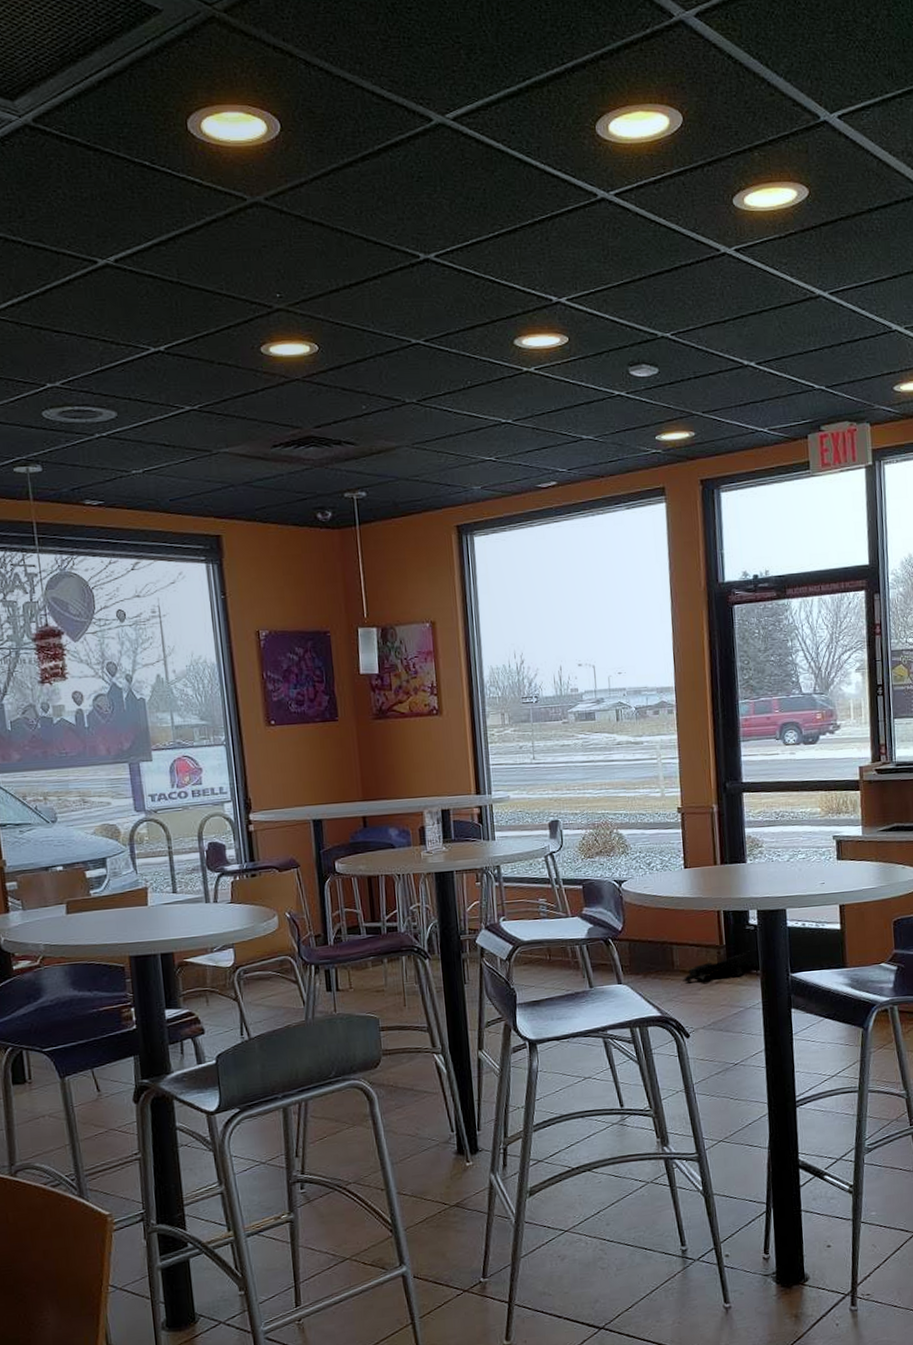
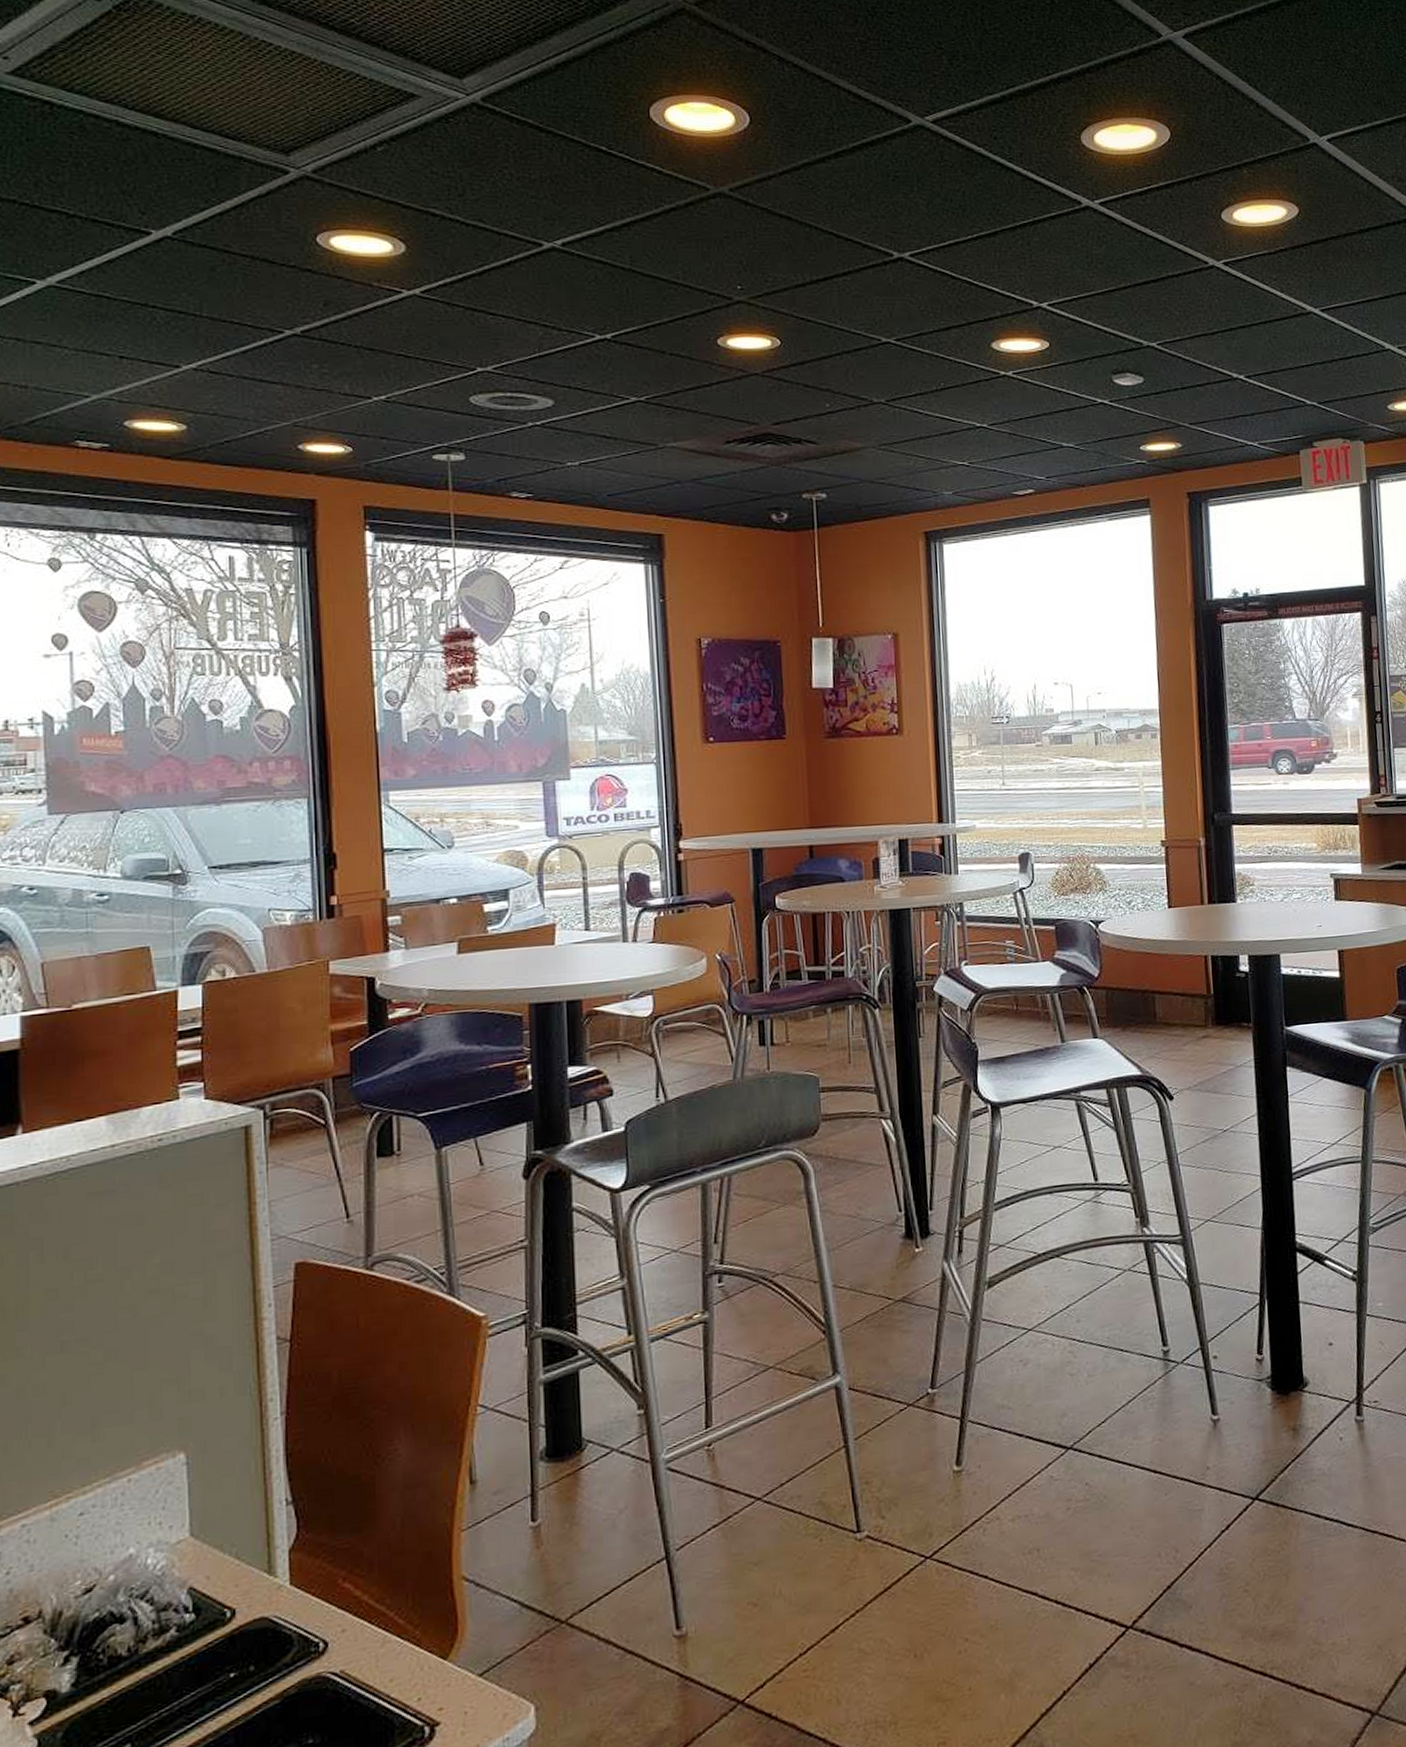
backpack: present [683,949,760,983] -> none [1166,999,1251,1038]

